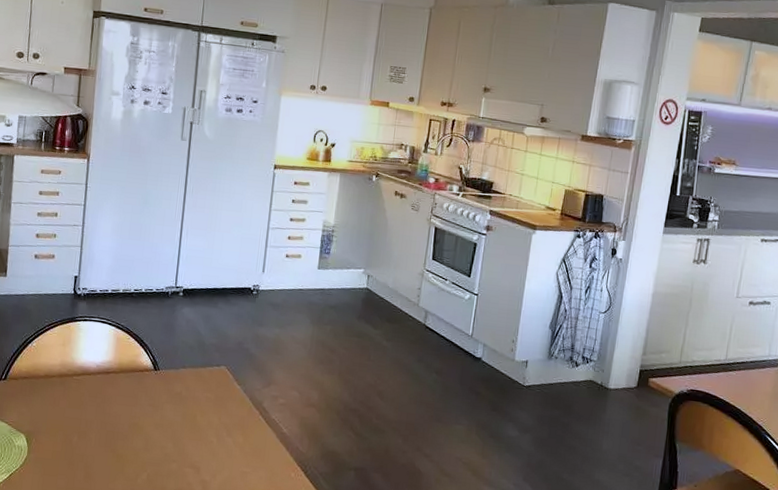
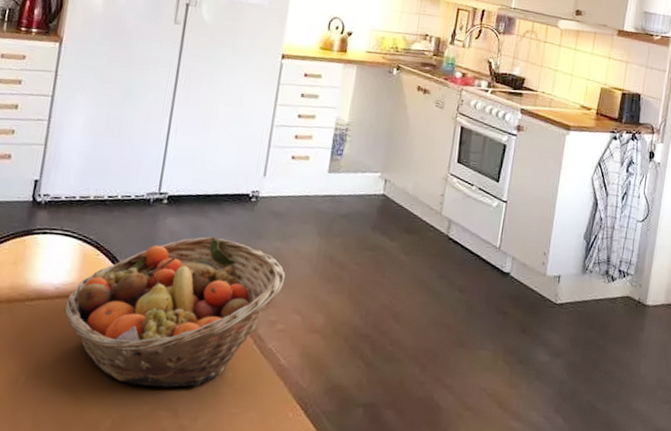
fruit basket: none [104,324,285,450] -> present [64,236,286,388]

